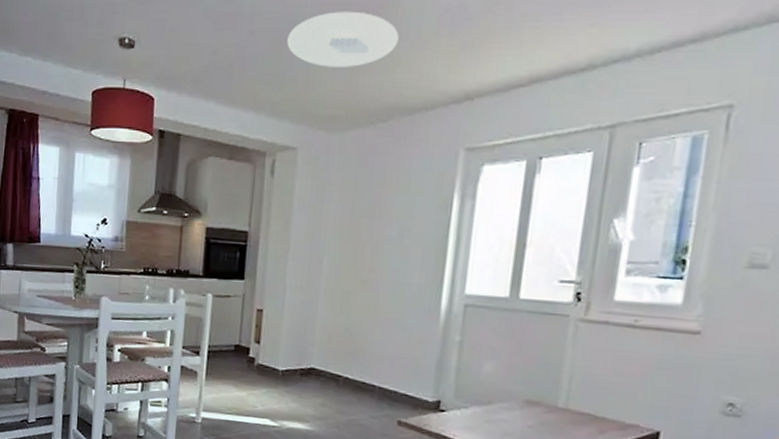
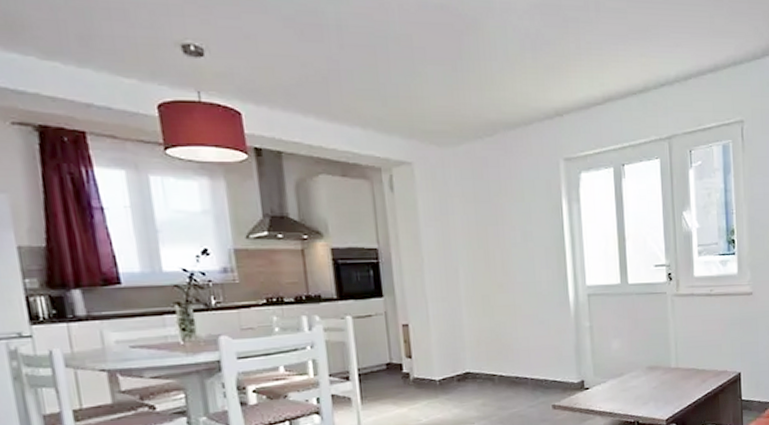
ceiling light: present [287,11,399,67] -> none [381,30,489,84]

